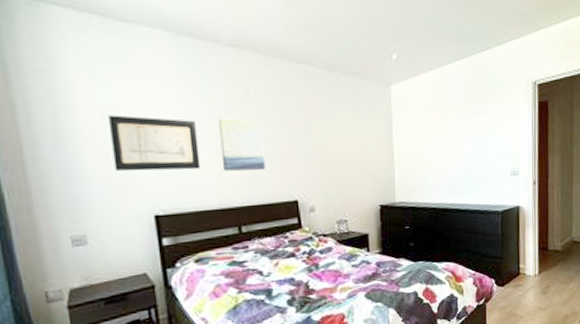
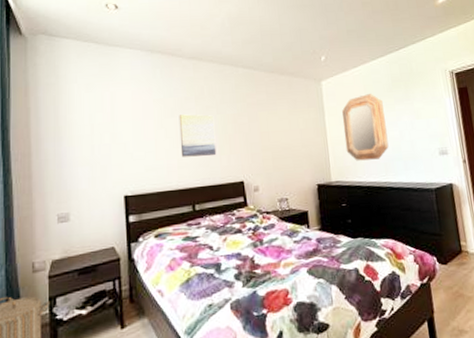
wall art: present [109,115,201,172] -> none [95,115,163,160]
home mirror: none [411,104,459,180] -> present [342,94,389,161]

